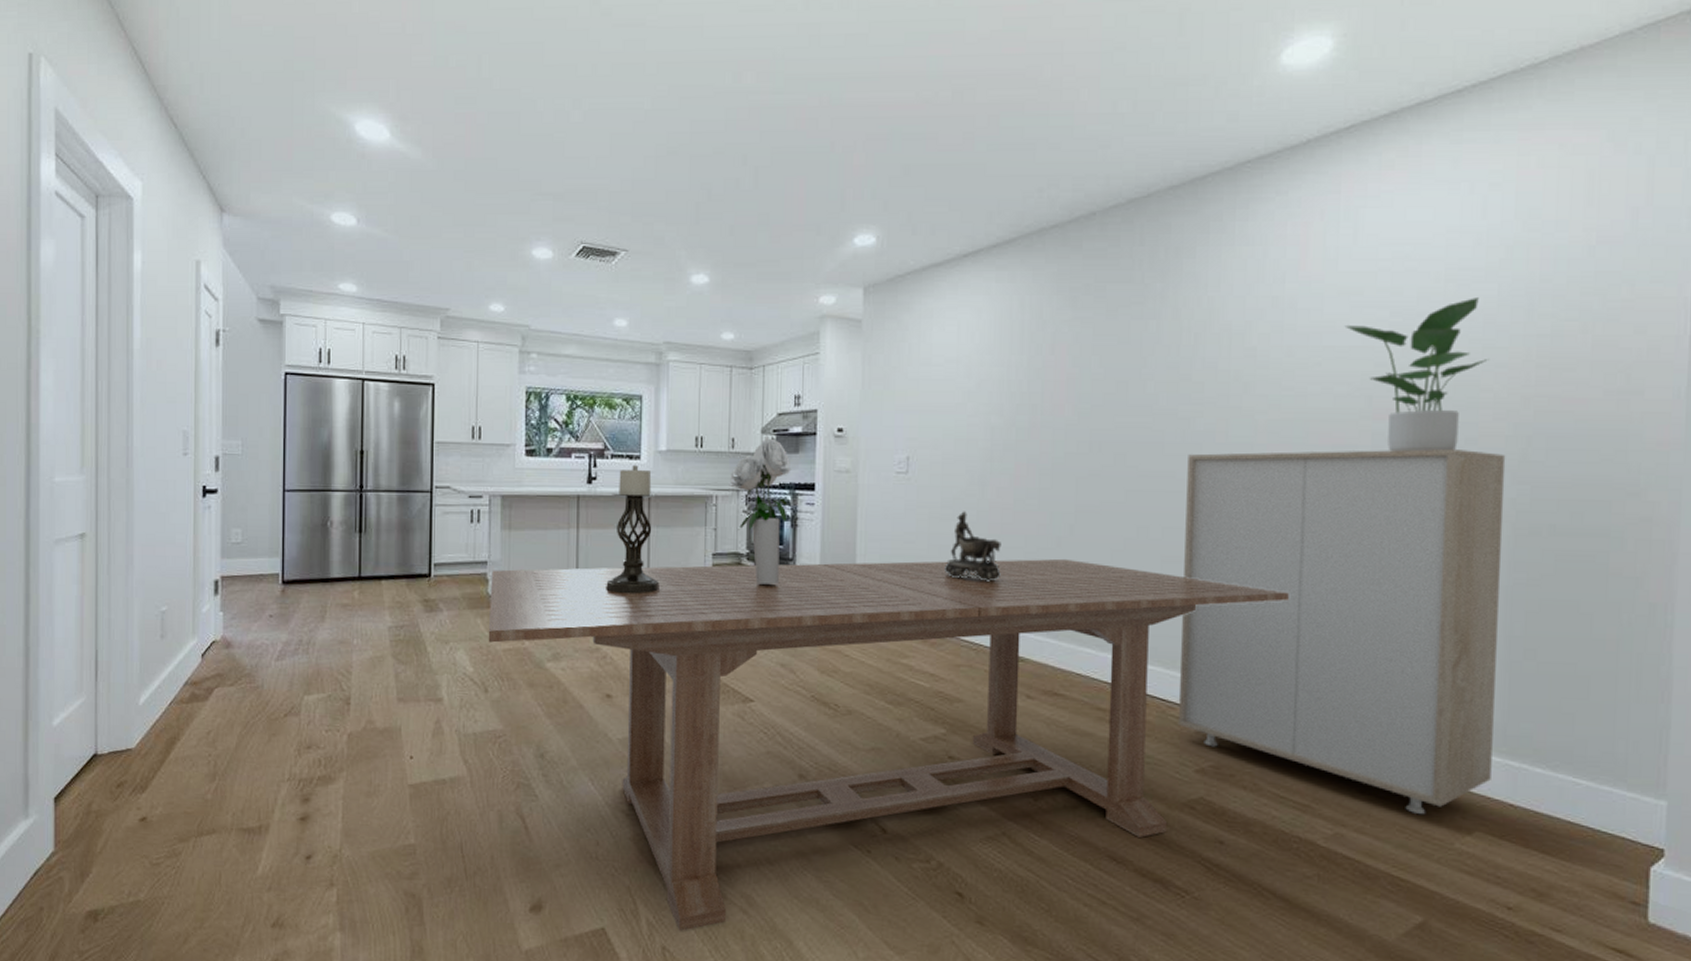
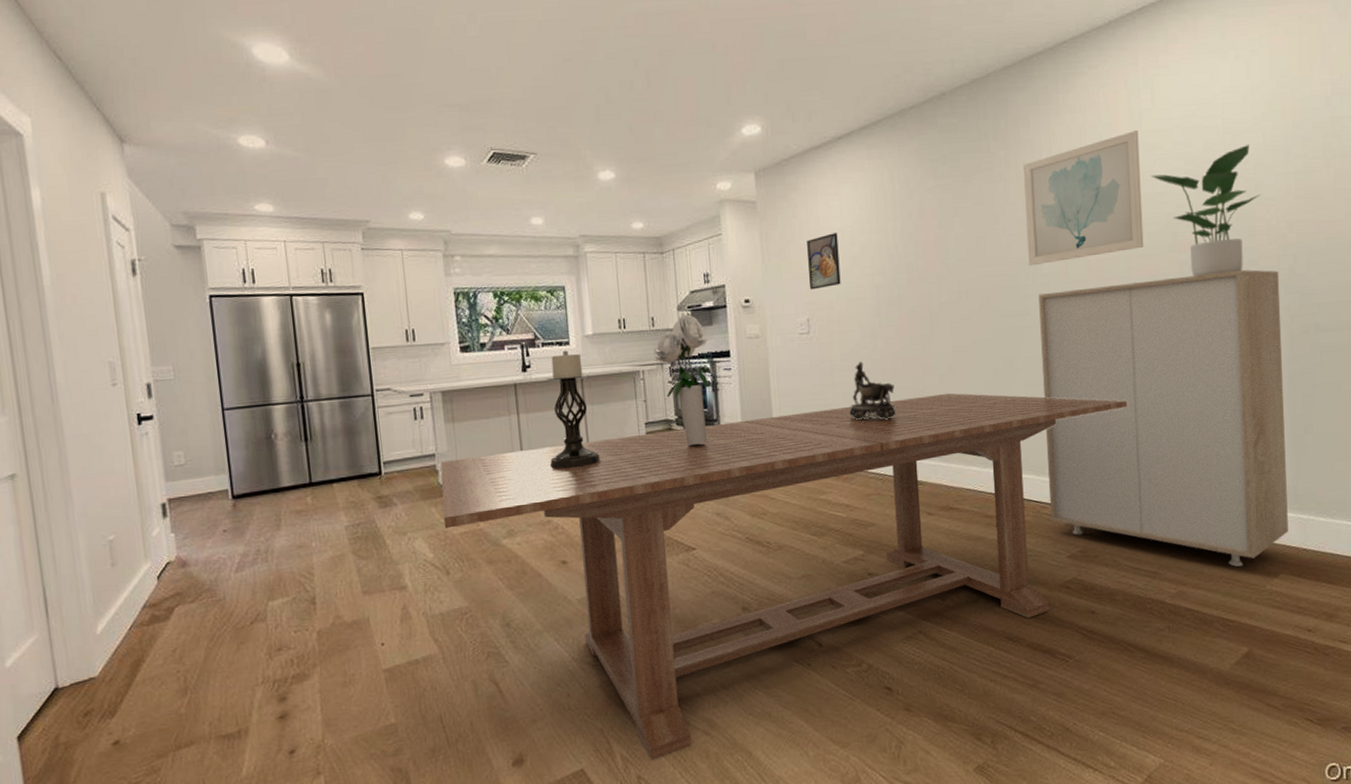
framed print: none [913,362,952,424] -> present [807,233,841,290]
wall art: none [1178,271,1333,421] -> present [1023,131,1144,266]

